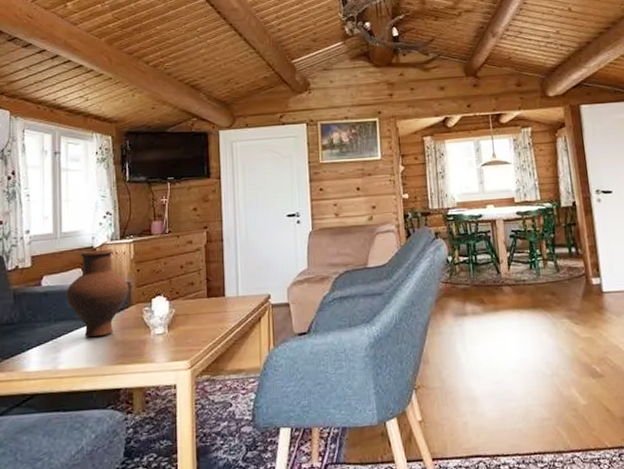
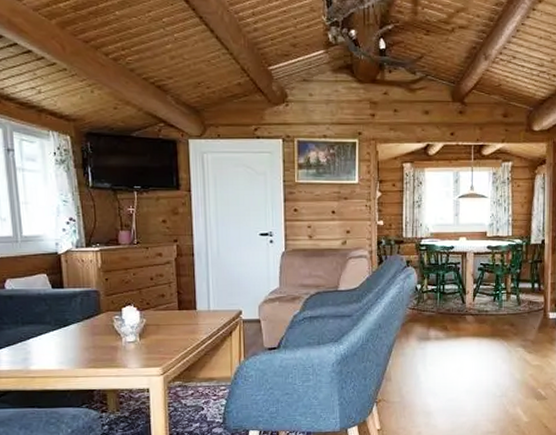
vase: present [66,249,129,338] -> none [32,256,98,342]

